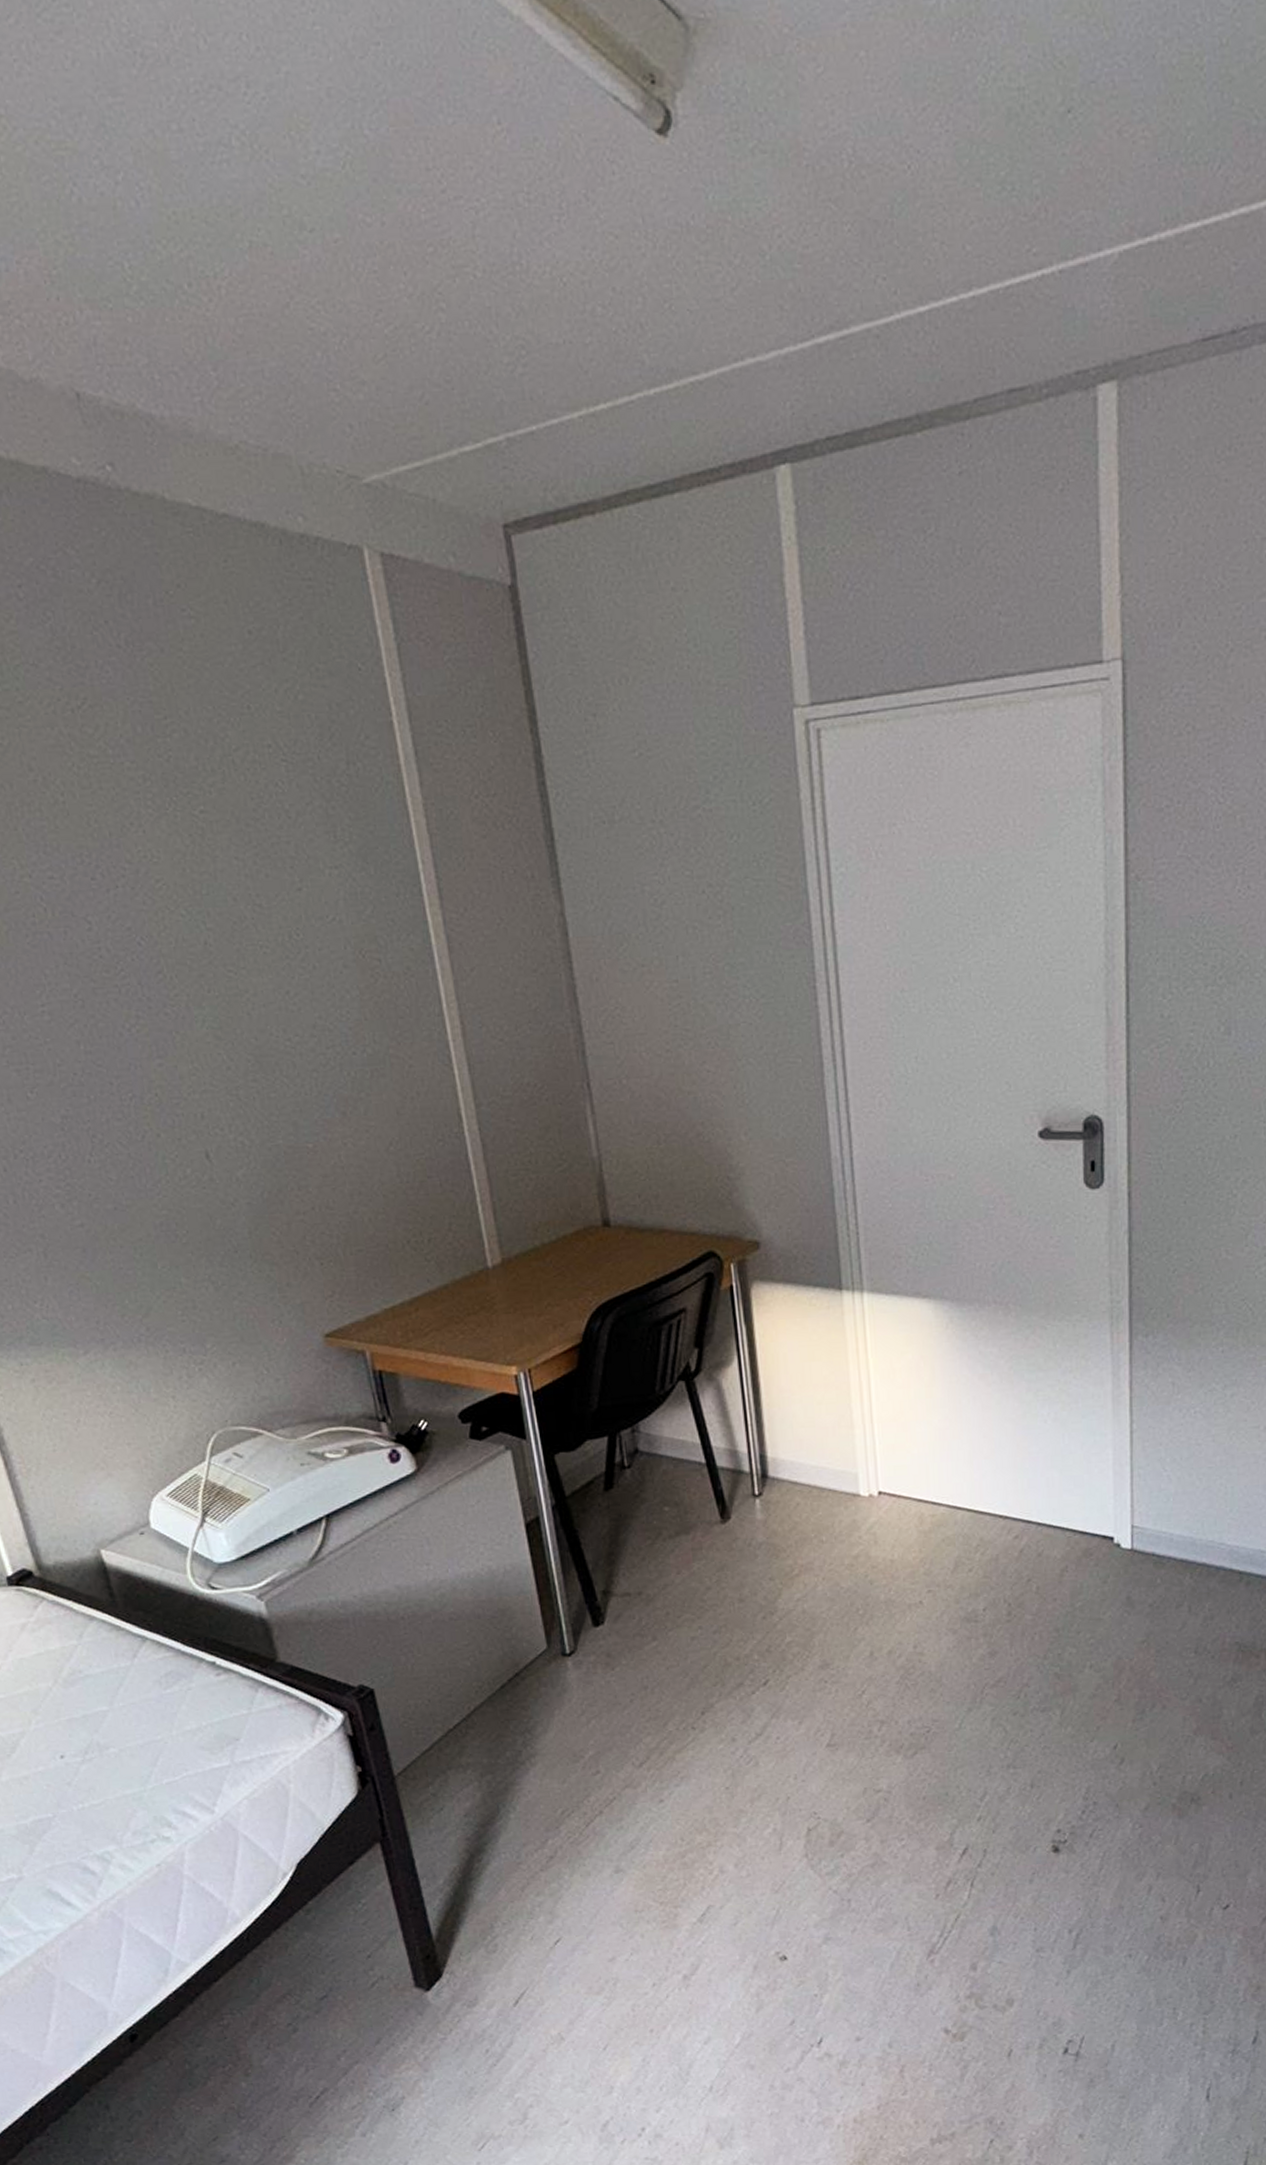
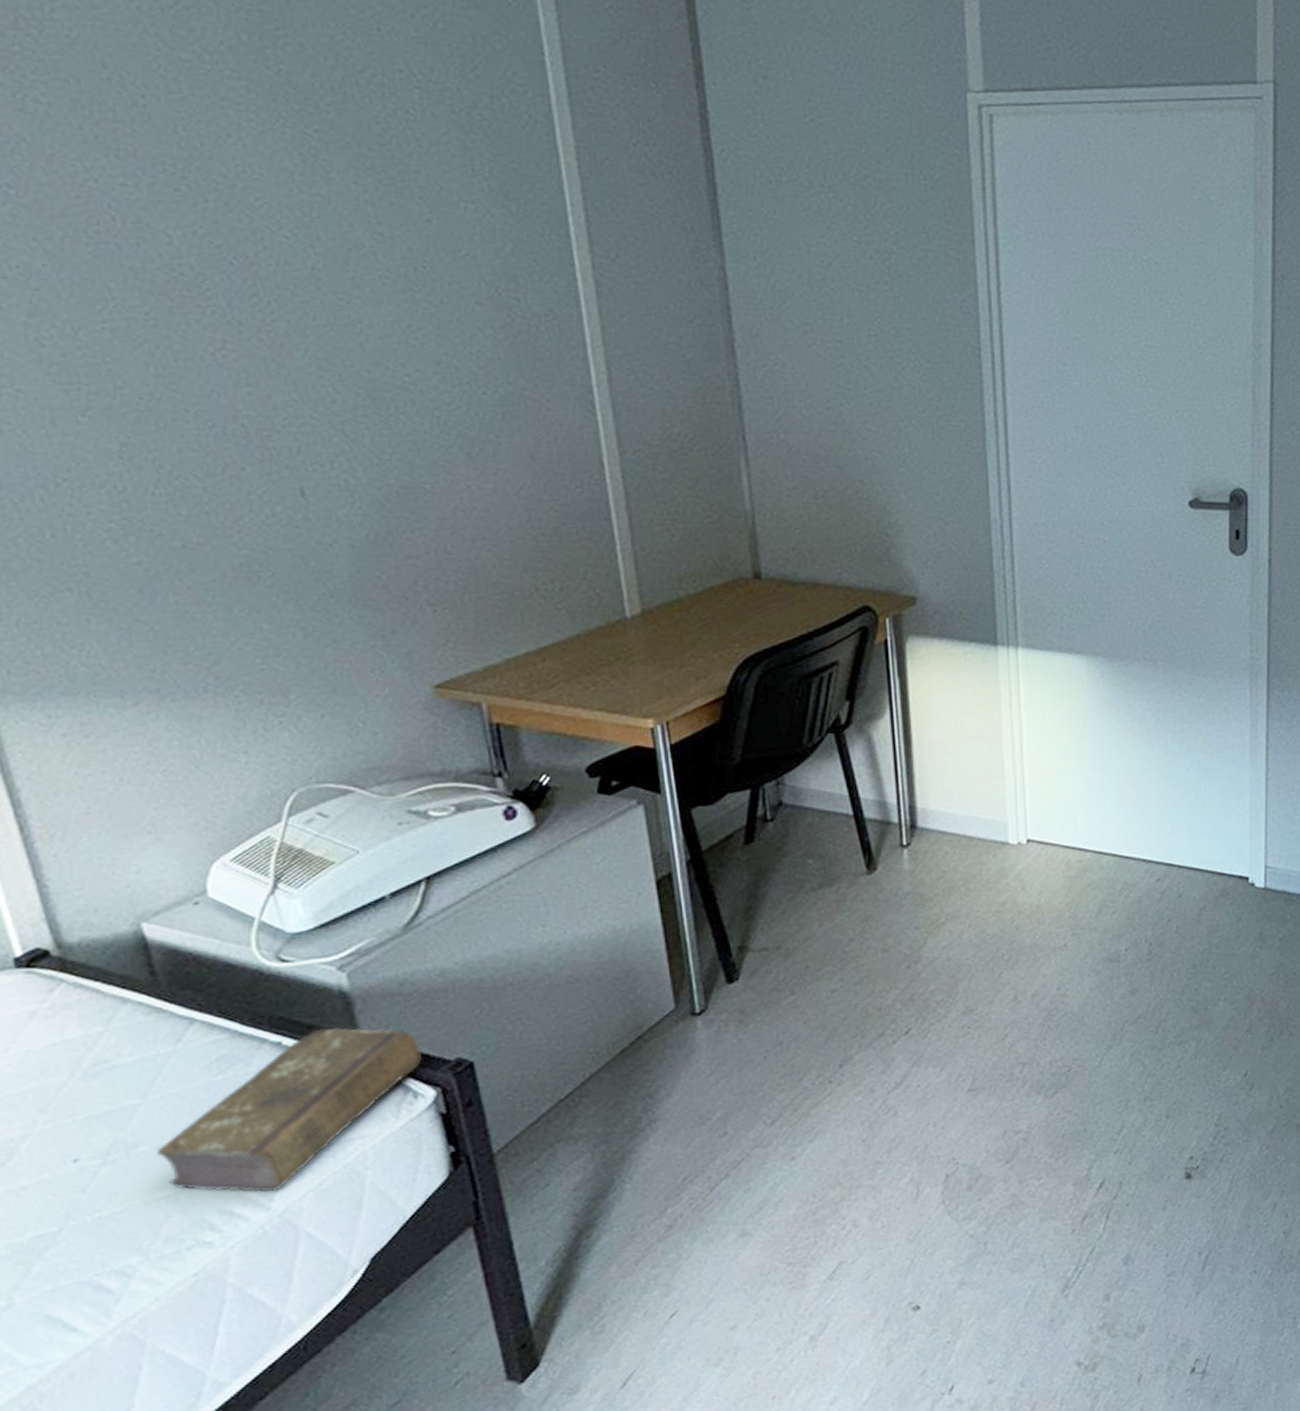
book: none [123,1651,330,1797] -> present [157,1027,422,1193]

